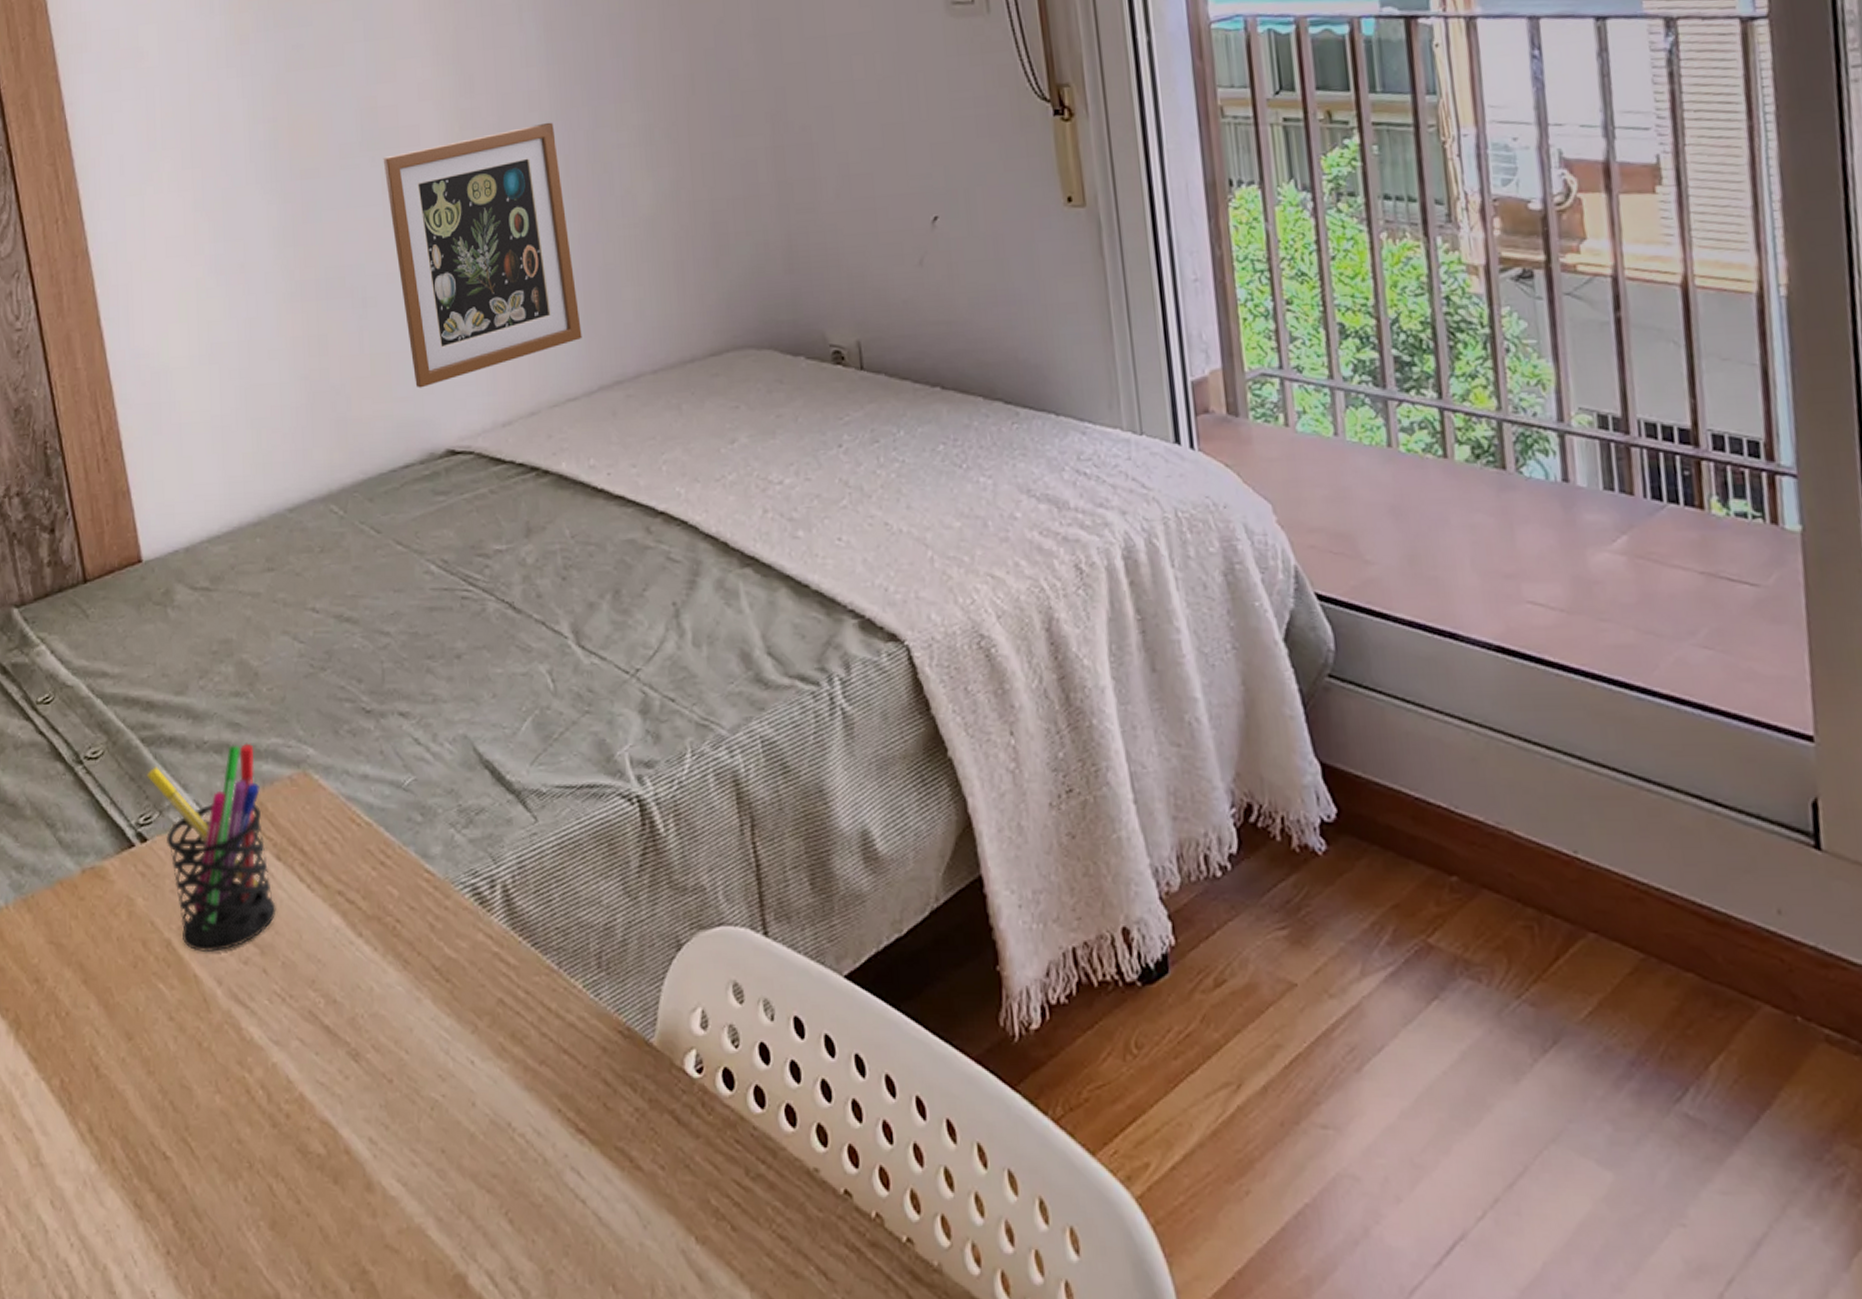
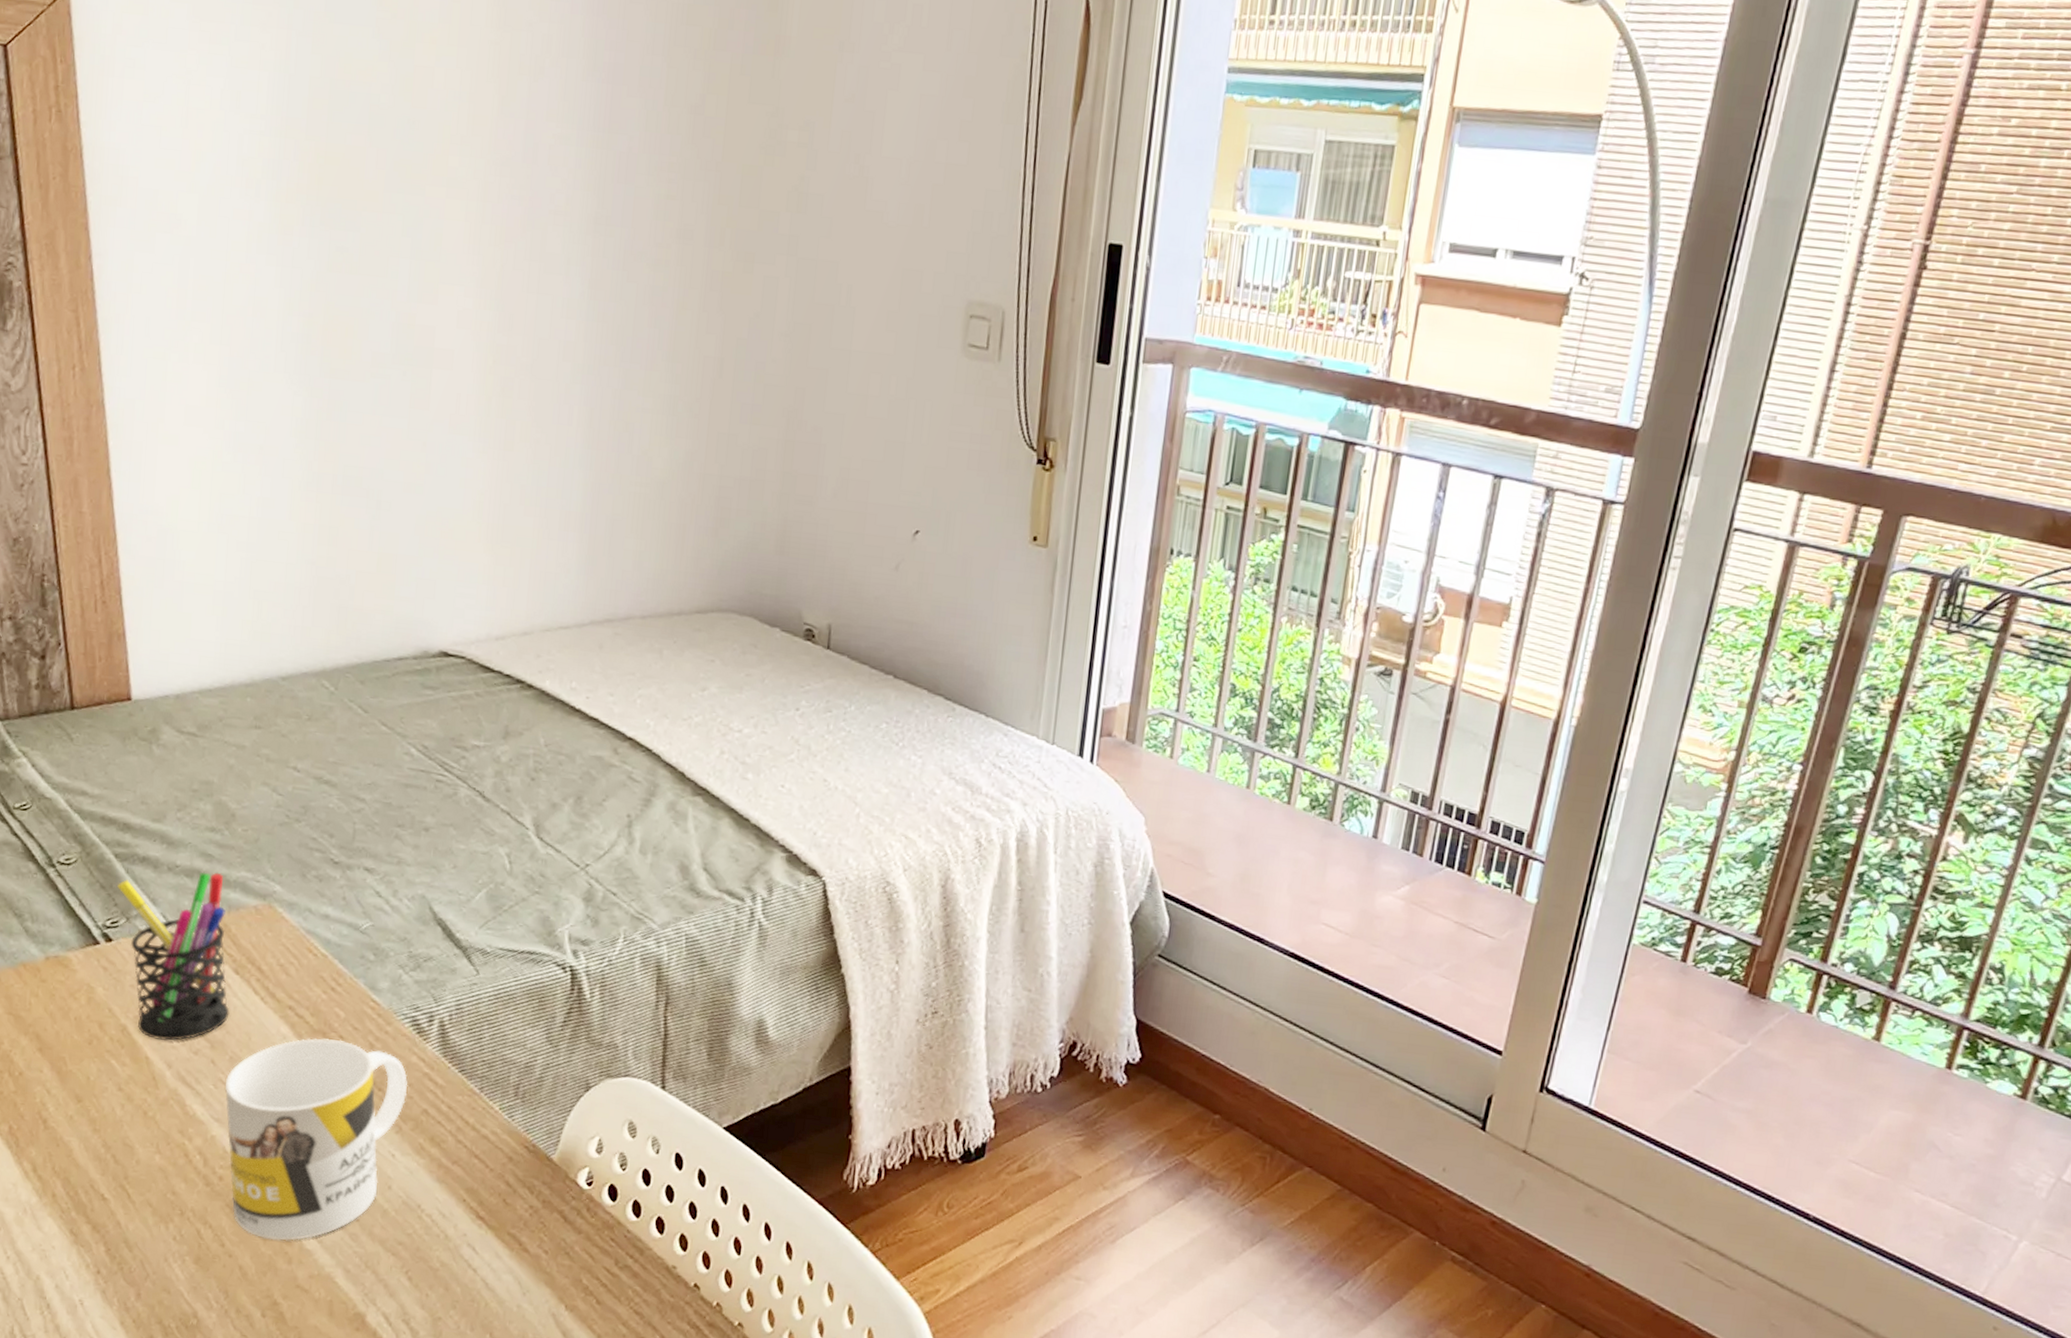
mug: none [280,924,478,1188] -> present [225,1038,408,1240]
picture frame: present [383,122,582,388] -> none [414,373,585,593]

